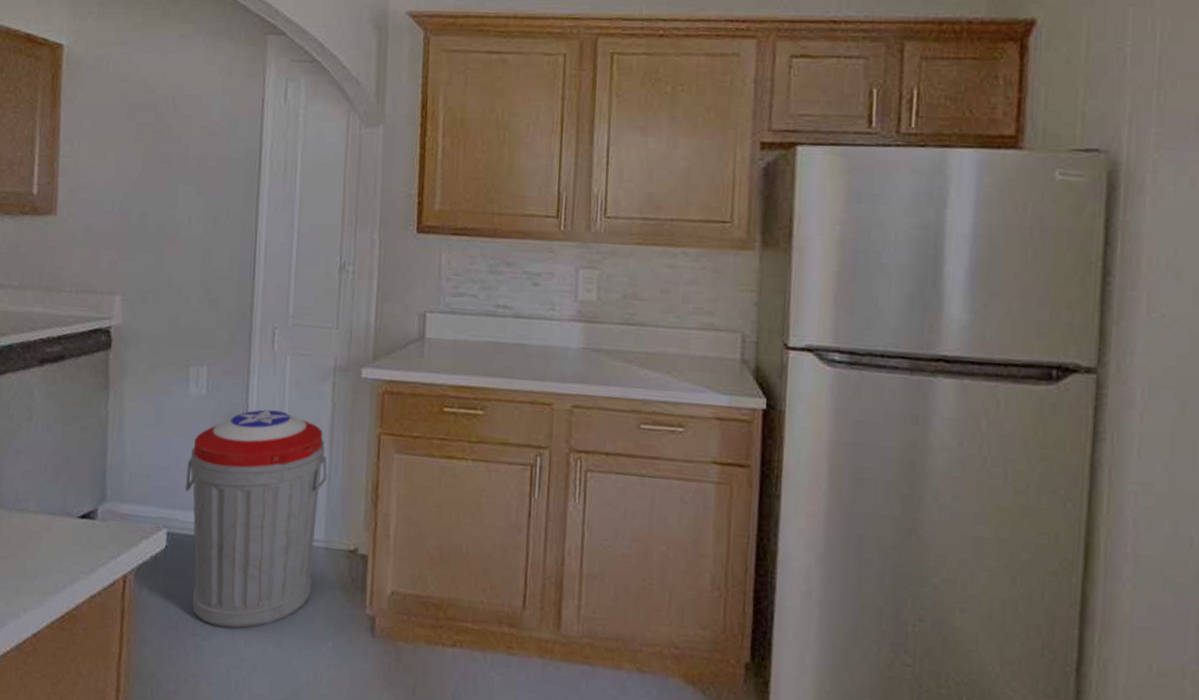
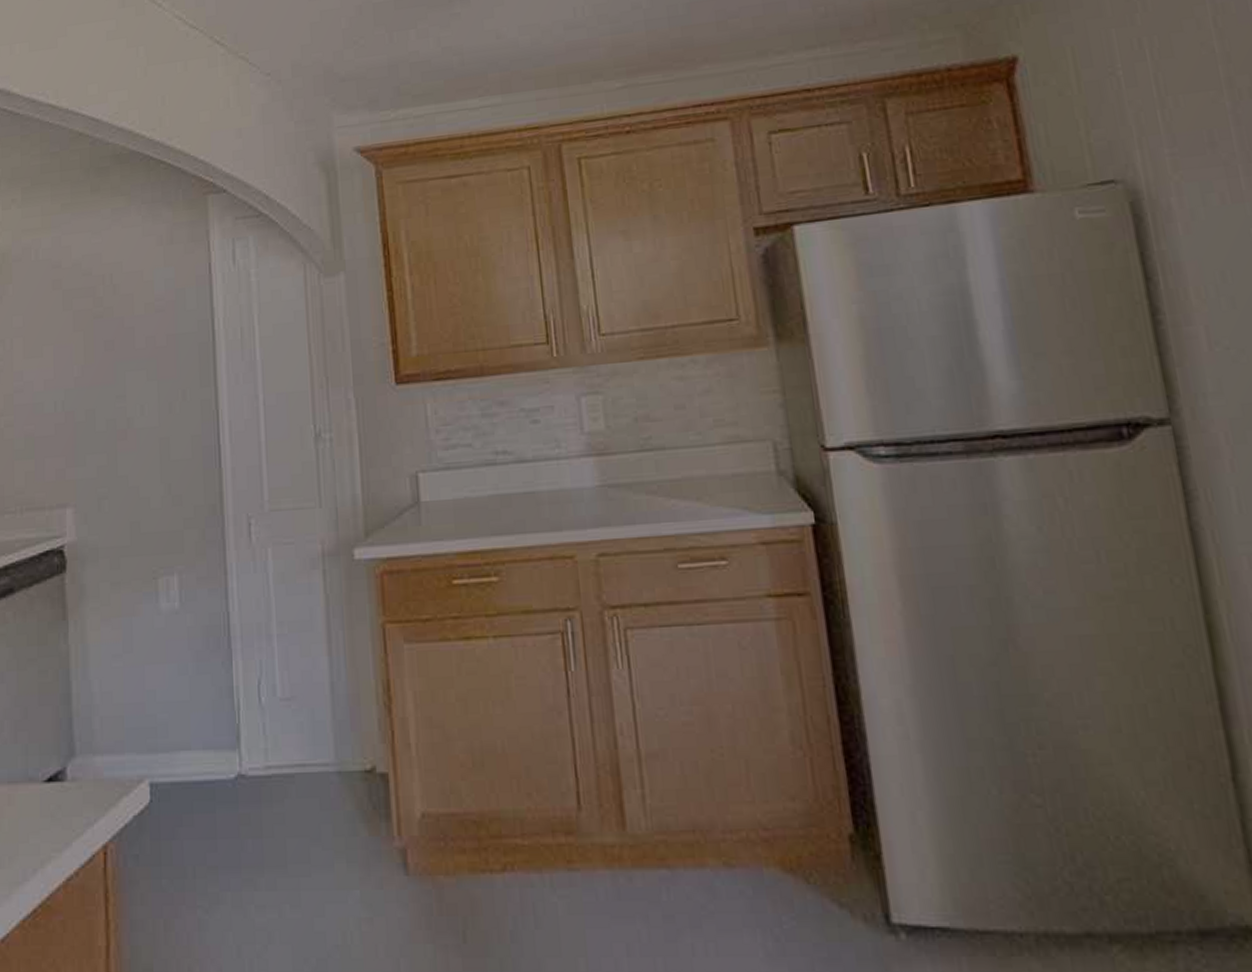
trash can: present [186,409,327,629] -> none [166,614,329,894]

